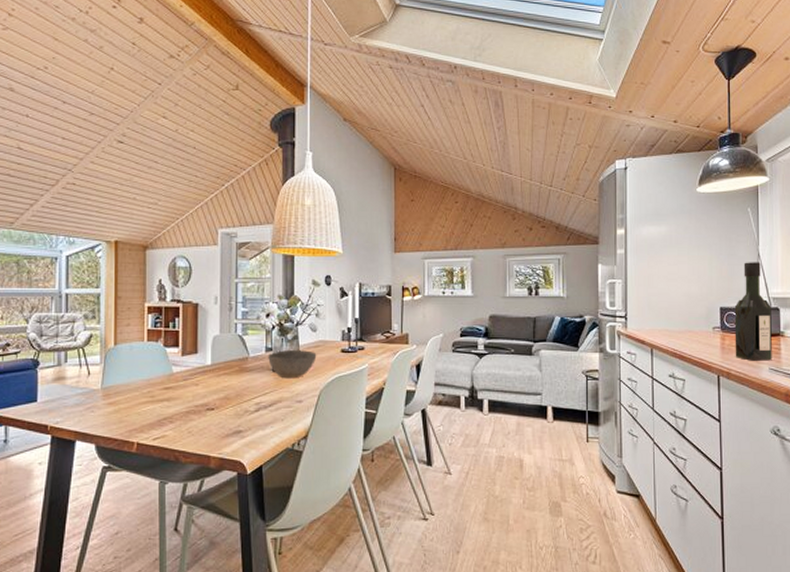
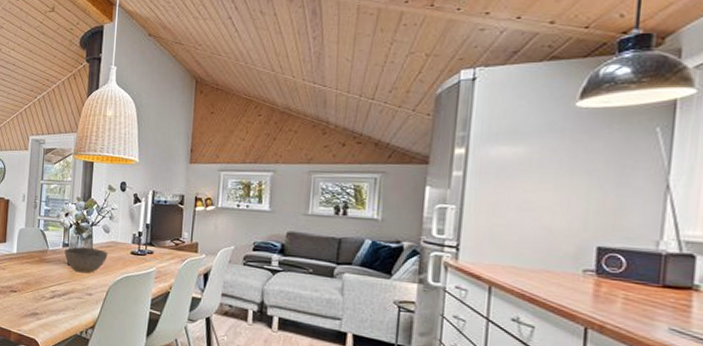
bottle: present [734,262,772,361] -> none [614,194,682,319]

